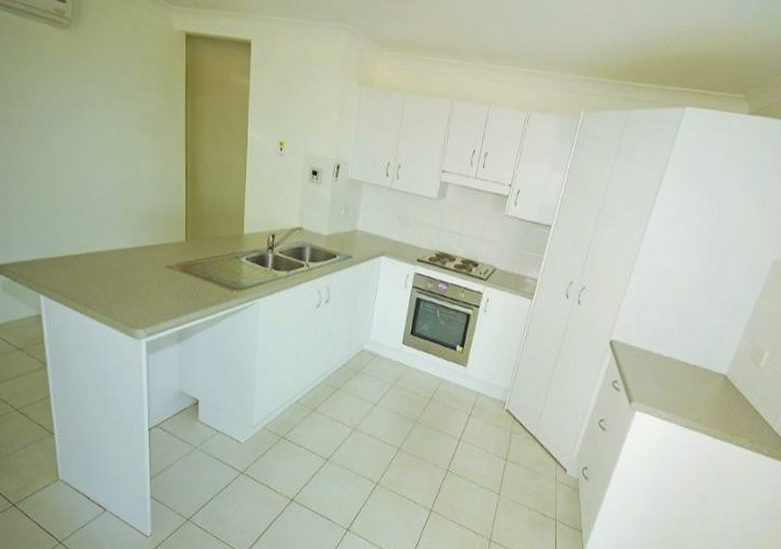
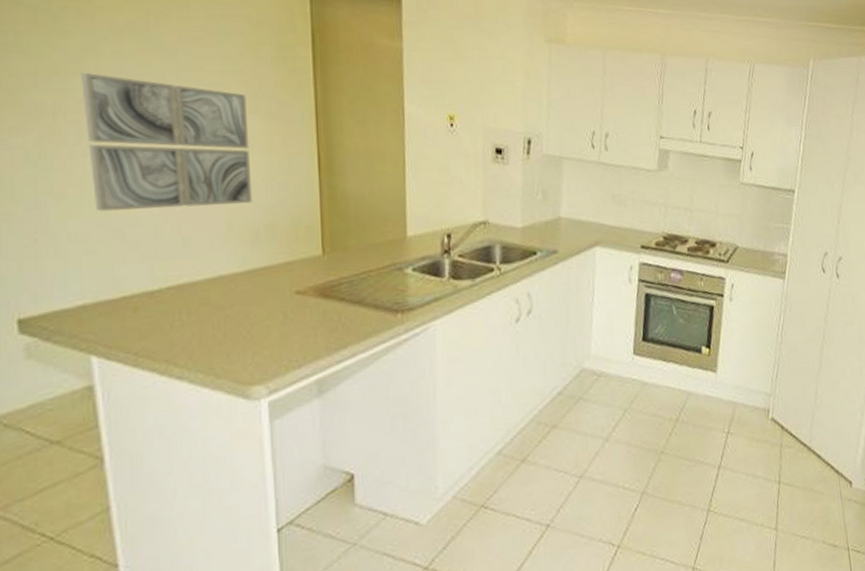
wall art: none [36,93,141,198] -> present [81,72,253,212]

